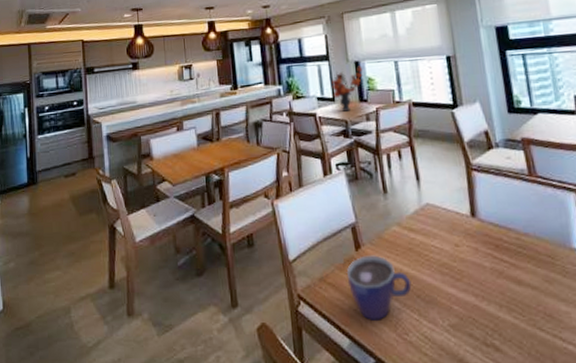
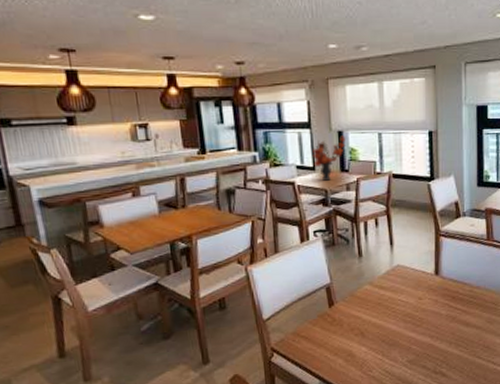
cup: present [346,255,412,322] -> none [319,310,378,364]

